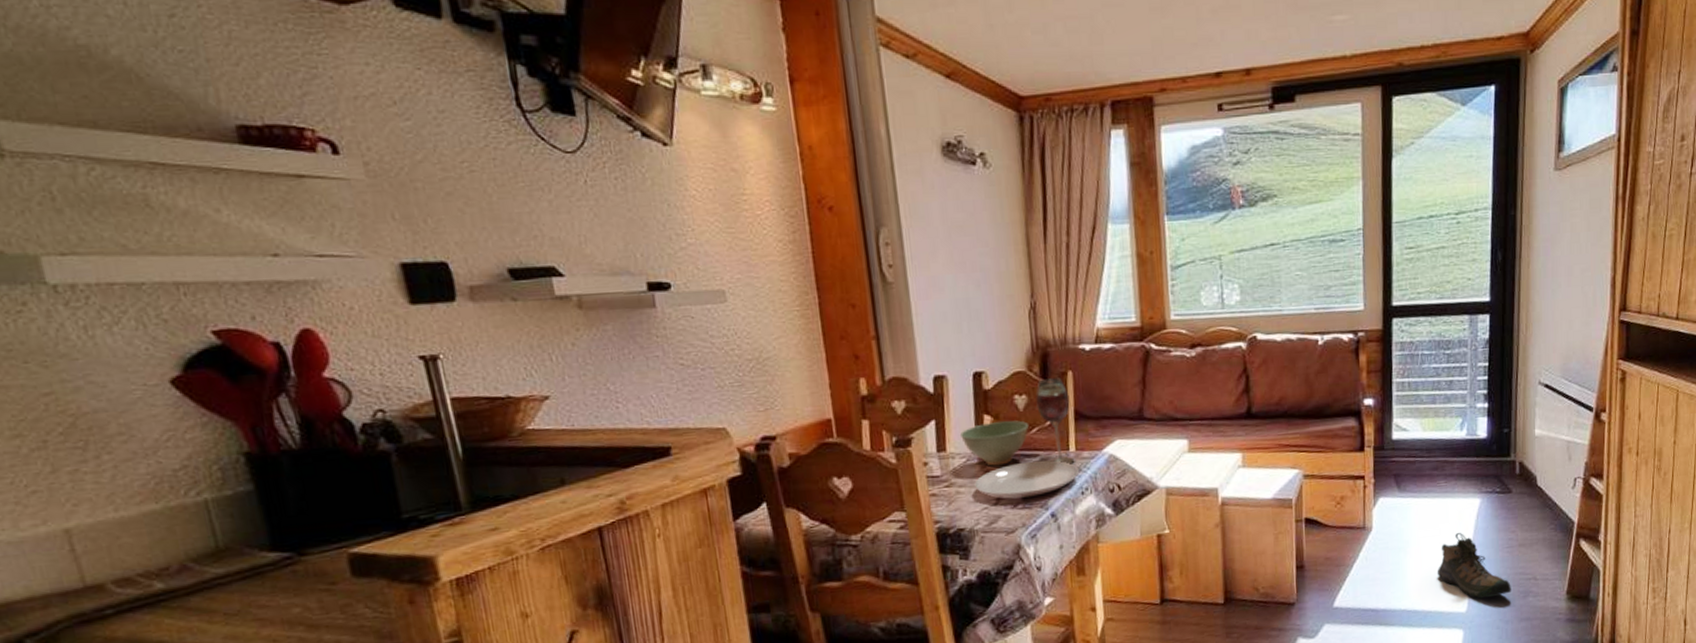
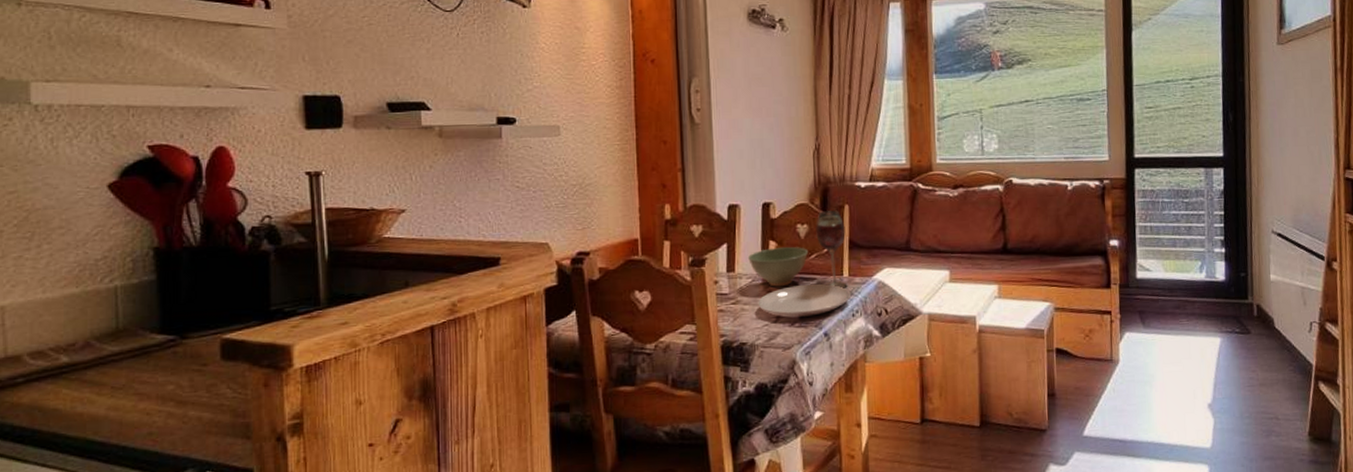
hiking boot: present [1437,533,1511,599] -> none [1181,370,1254,435]

